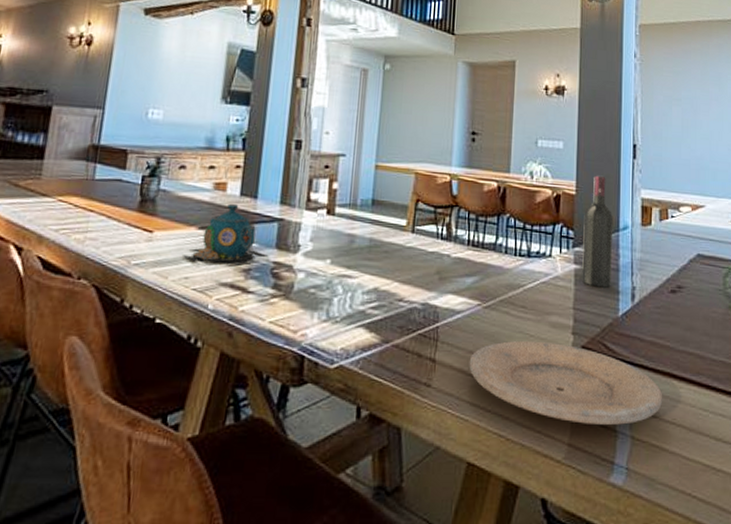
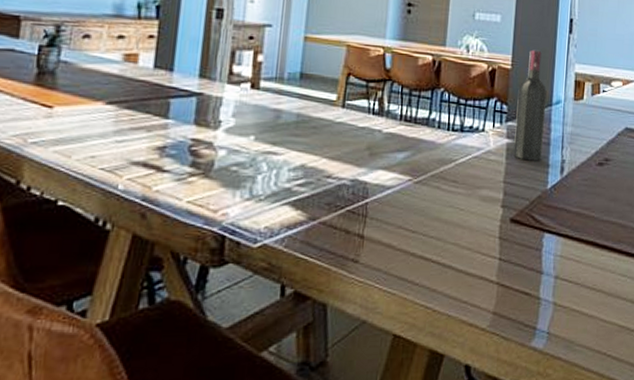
teapot: present [181,203,269,265] -> none [87,76,186,143]
plate: present [469,340,663,426] -> none [398,214,586,294]

